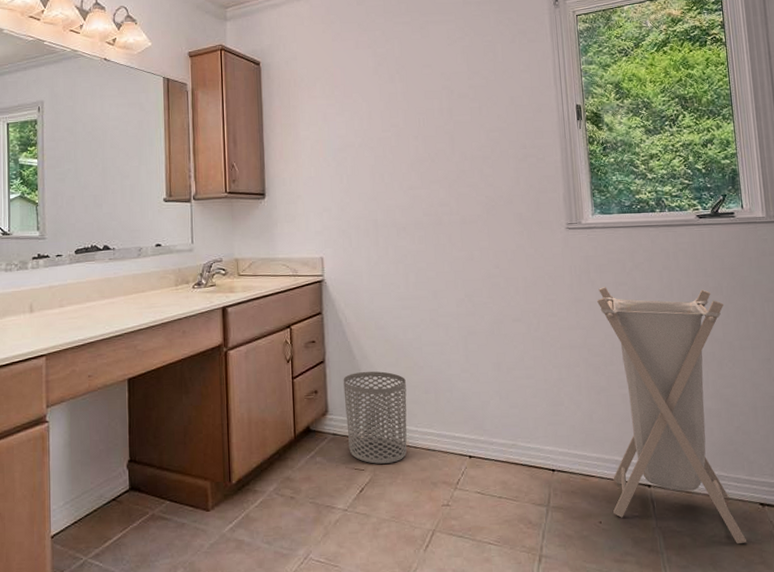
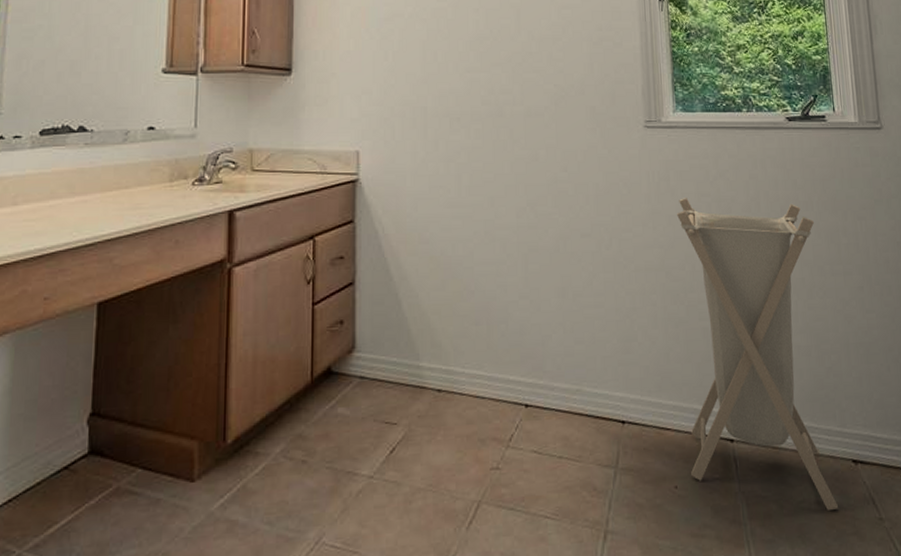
waste bin: present [343,371,407,464] -> none [376,296,453,416]

